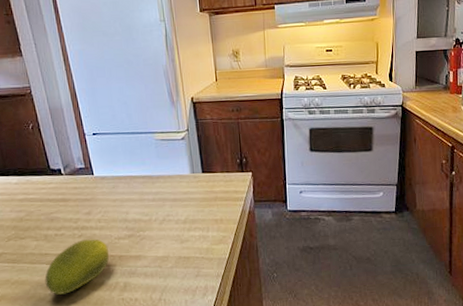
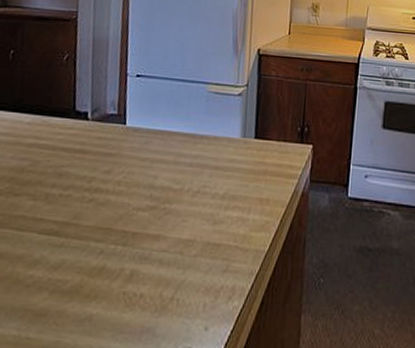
fruit: present [44,239,110,295] -> none [28,205,122,278]

